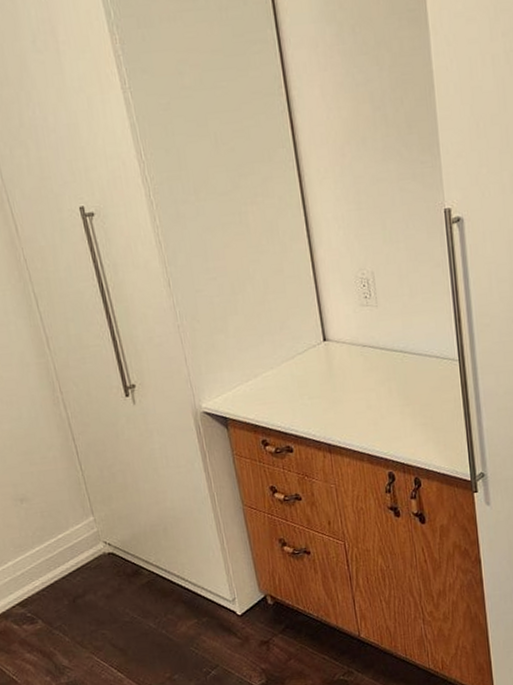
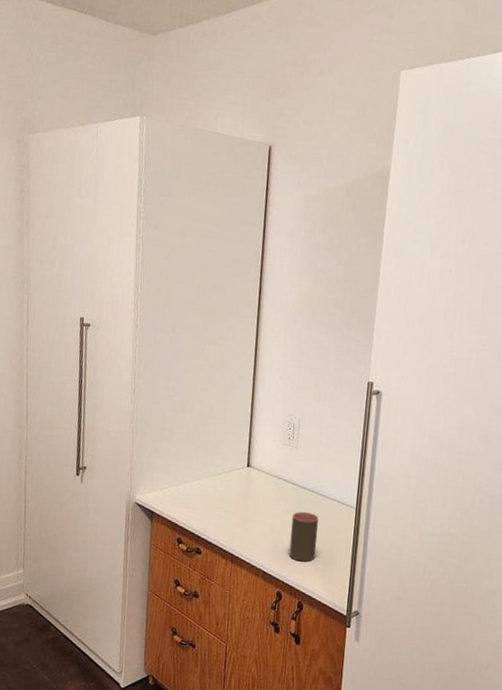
cup: none [387,376,424,434] -> present [289,511,319,562]

